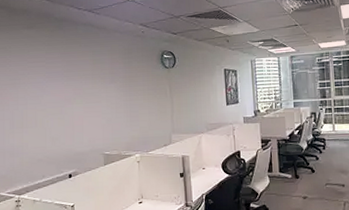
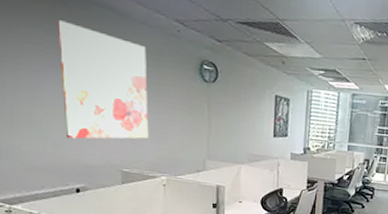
wall art: none [55,41,124,132] -> present [58,20,149,139]

